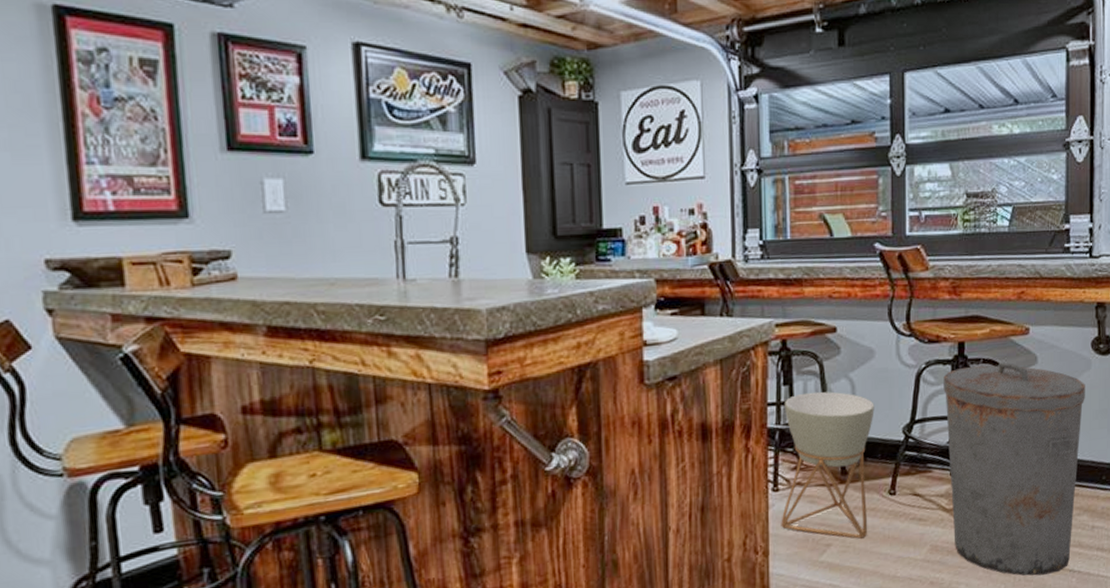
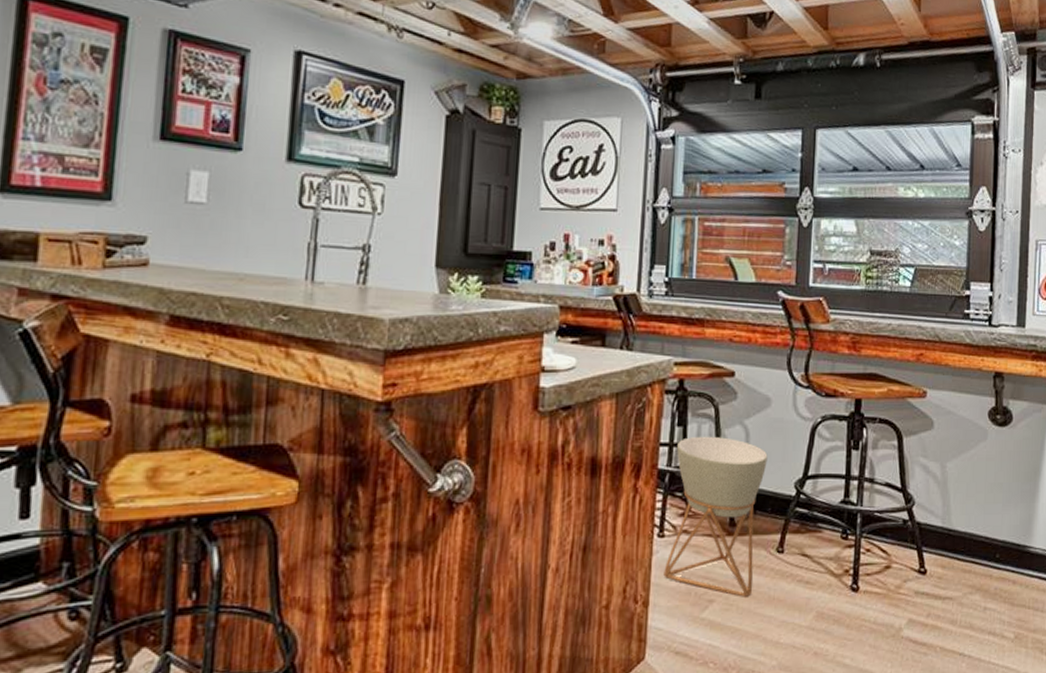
trash can: present [943,362,1085,576] -> none [838,424,981,656]

